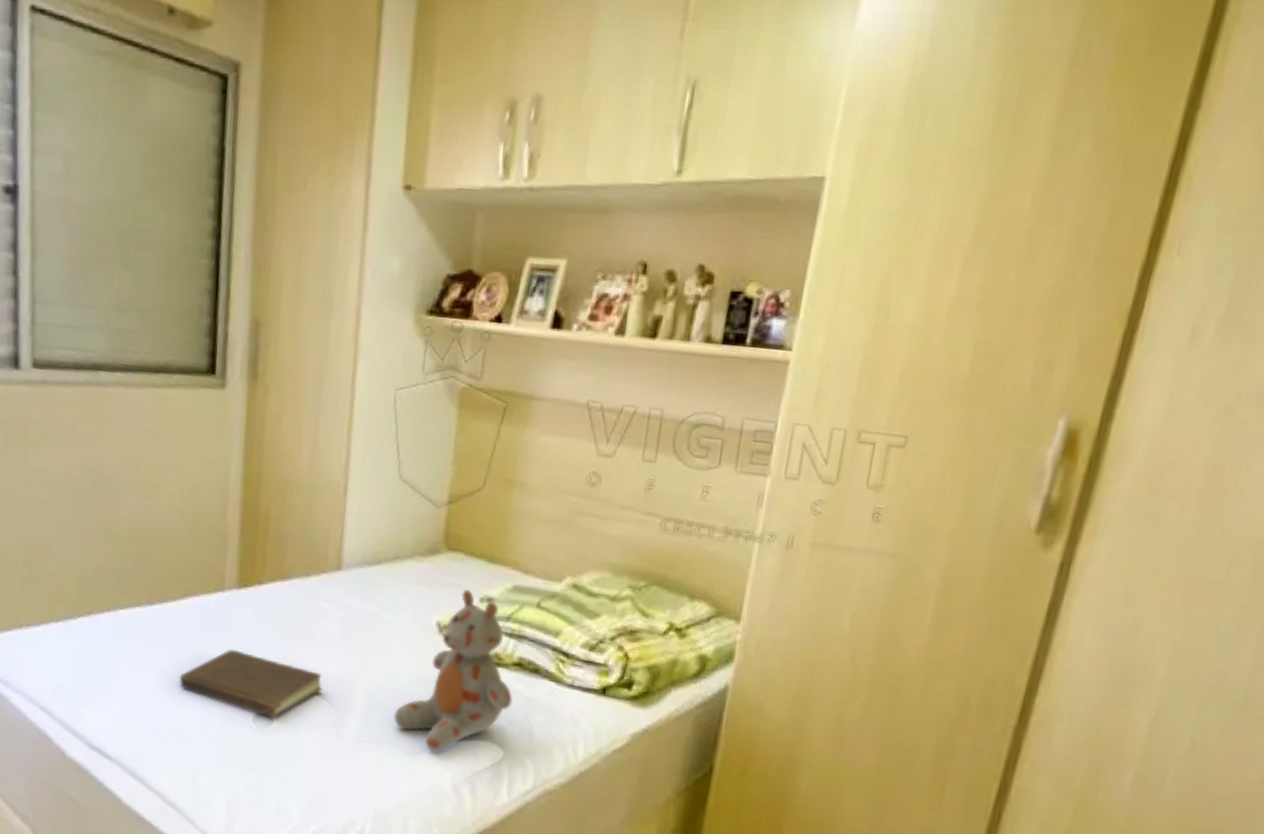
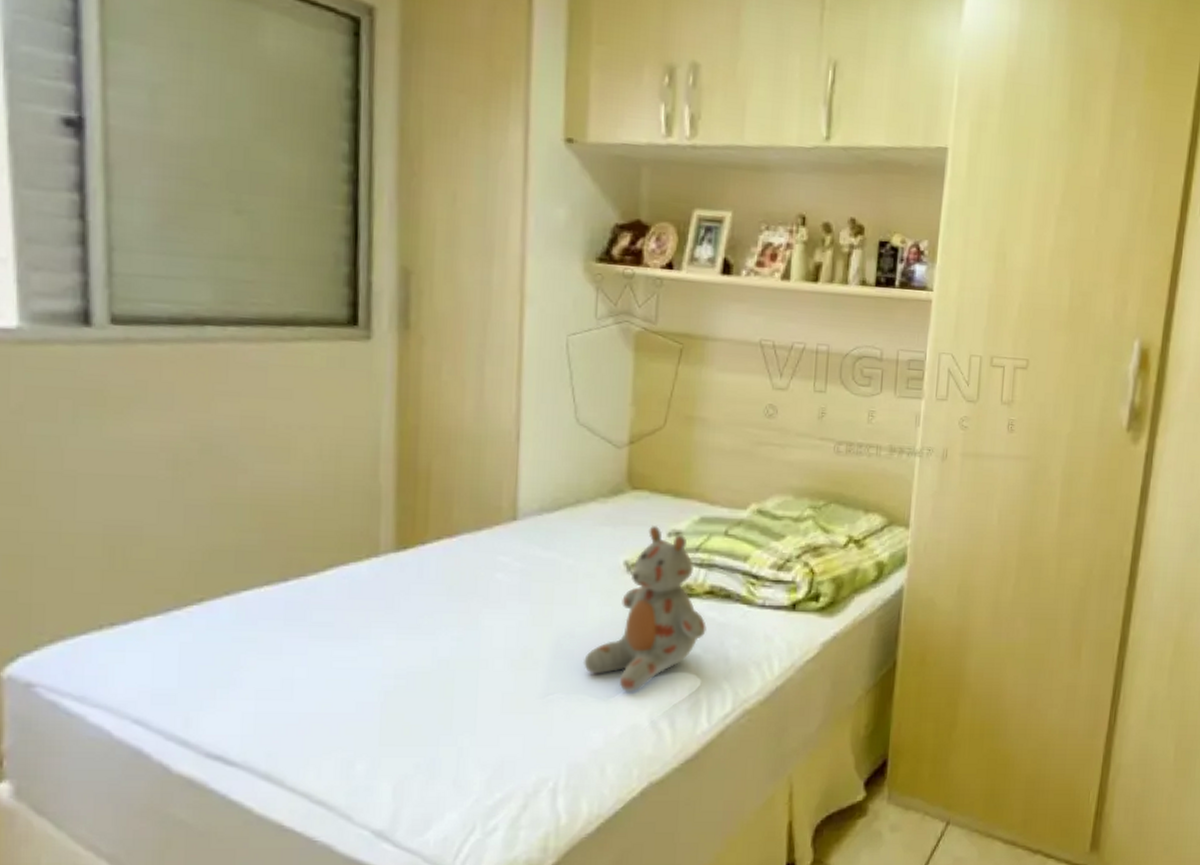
book: present [179,649,323,718] -> none [325,618,503,688]

